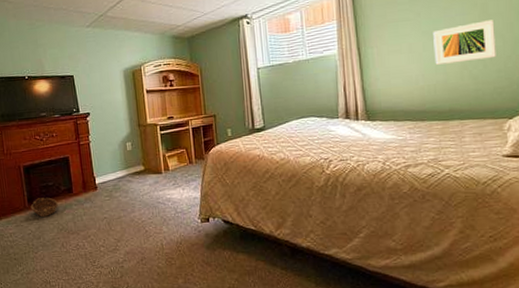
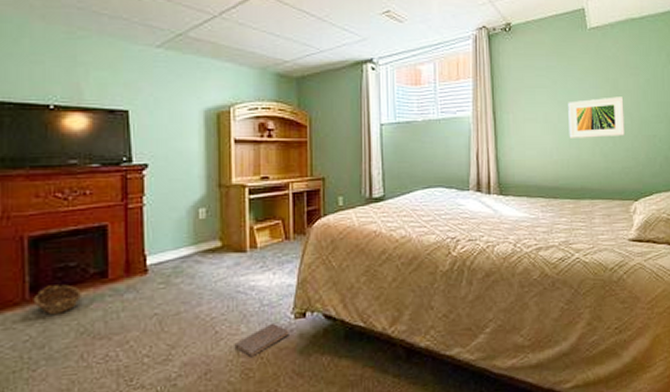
book: none [159,225,198,250] -> present [234,322,289,358]

